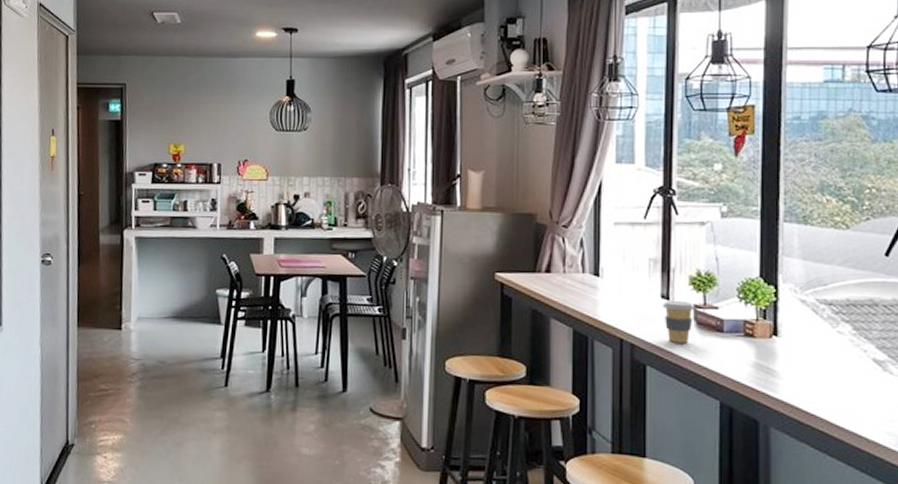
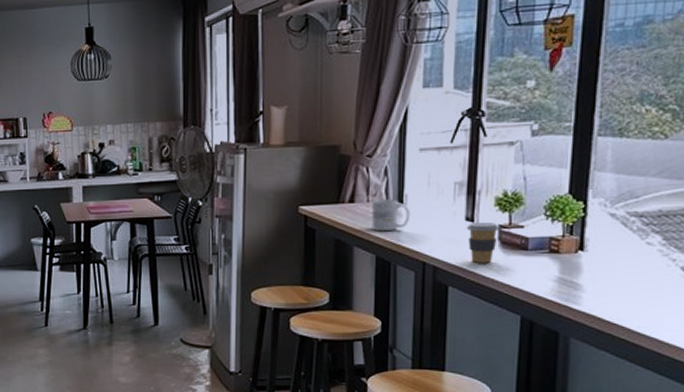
mug: none [568,270,607,305] -> present [372,198,411,232]

